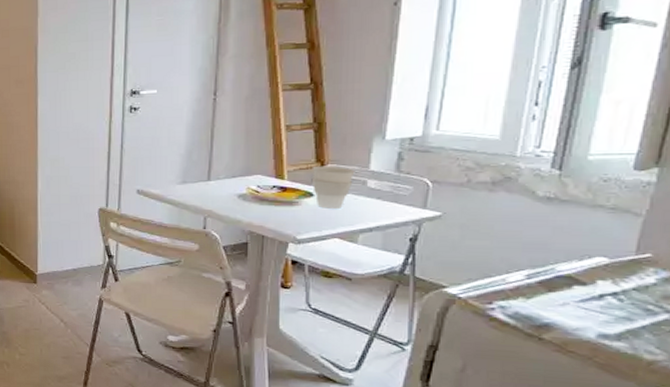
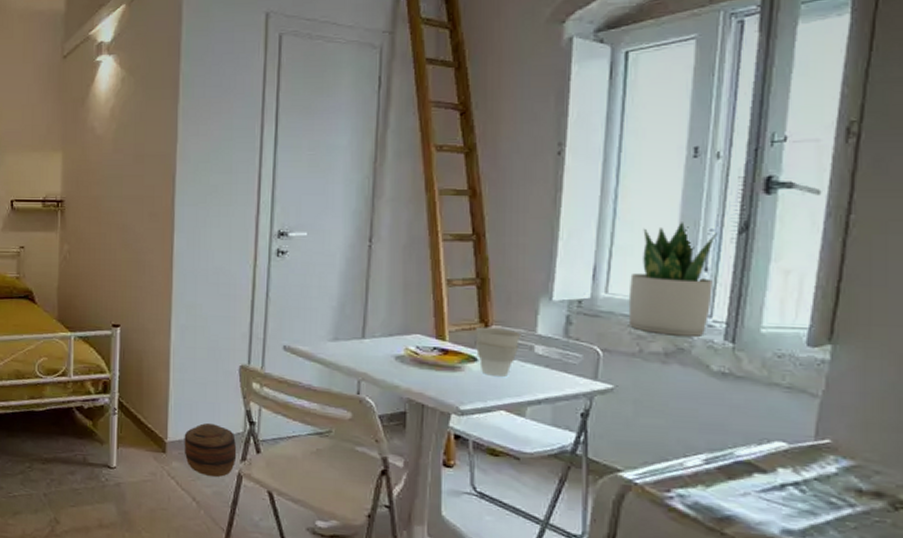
basket: none [52,258,98,302] -> present [184,423,237,477]
planter: none [458,61,549,166] -> present [628,222,717,336]

